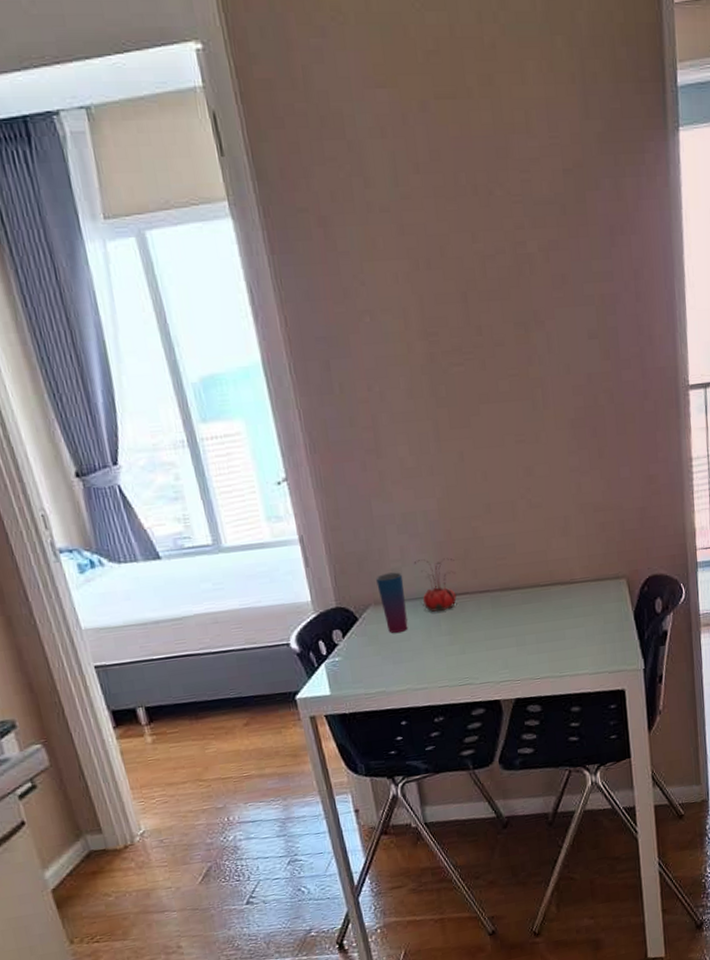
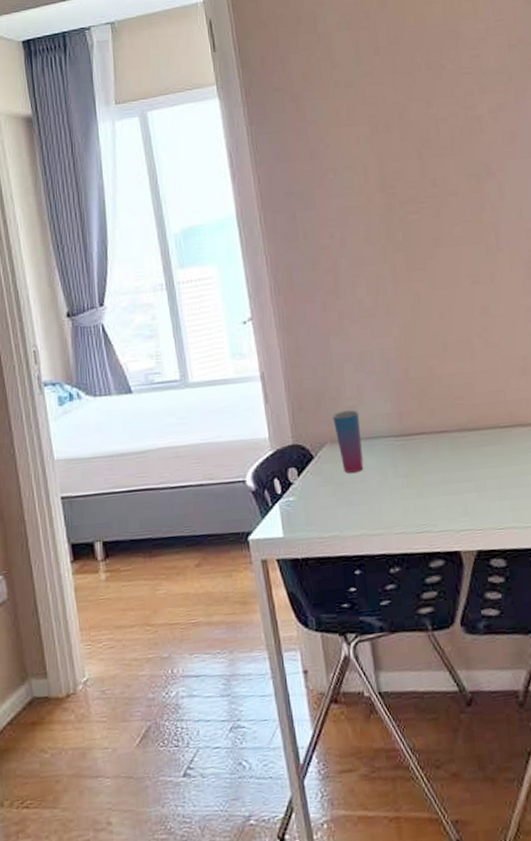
flower: present [413,558,457,612] -> none [370,396,414,452]

